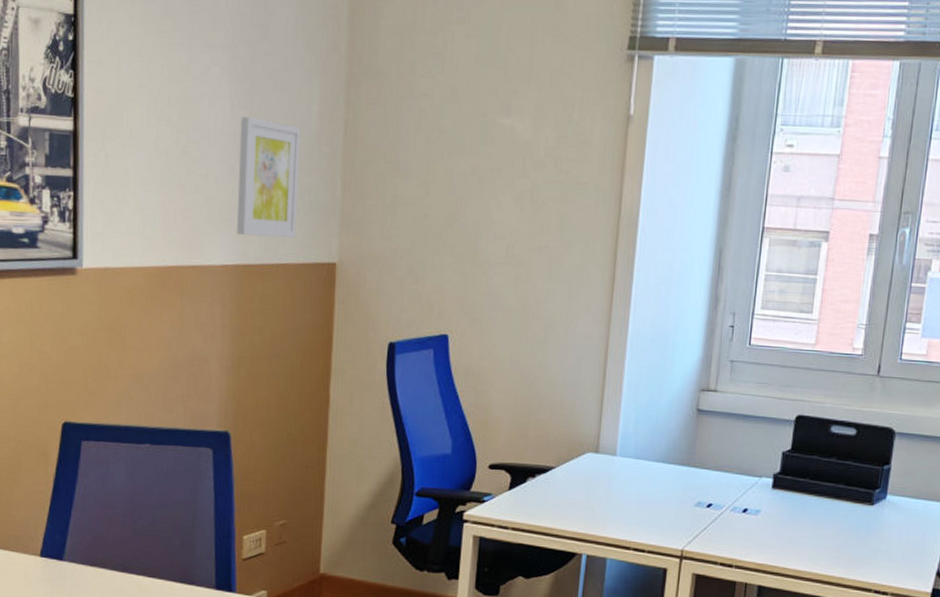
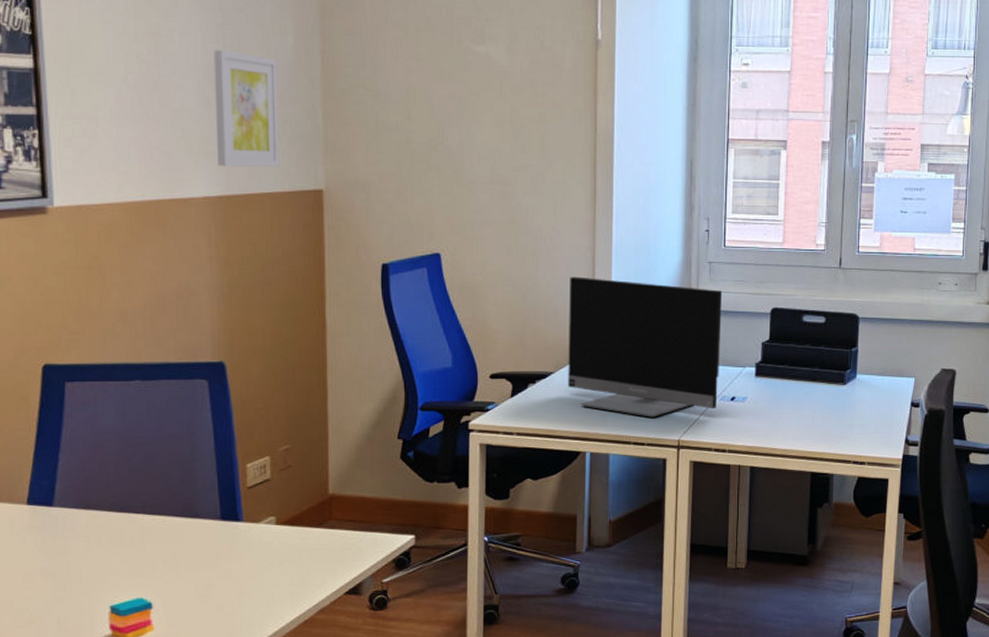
monitor: none [569,367,744,524] -> present [568,276,723,418]

